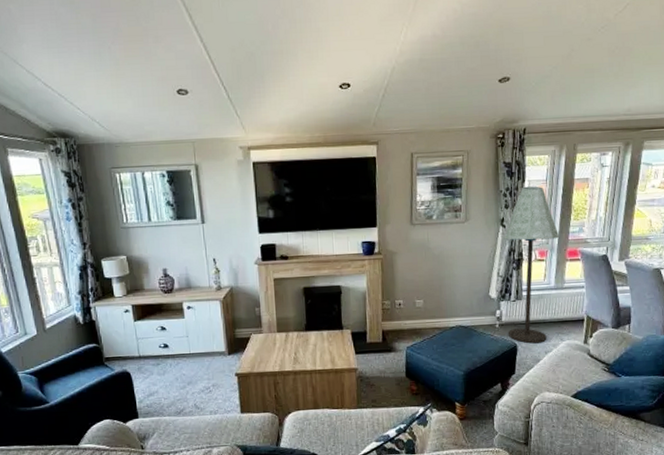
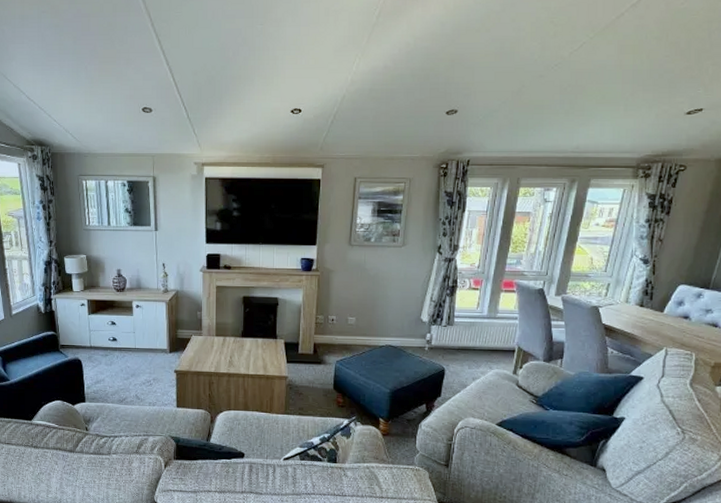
floor lamp: present [503,186,560,344] -> none [436,216,496,369]

